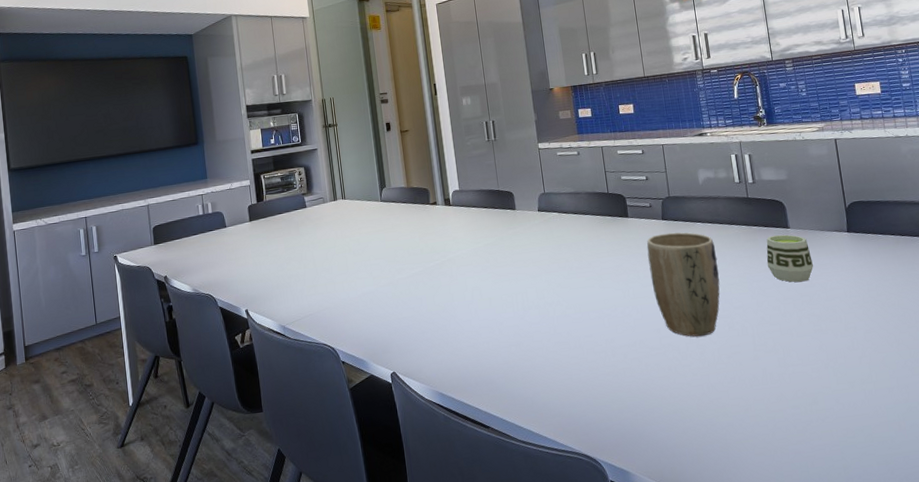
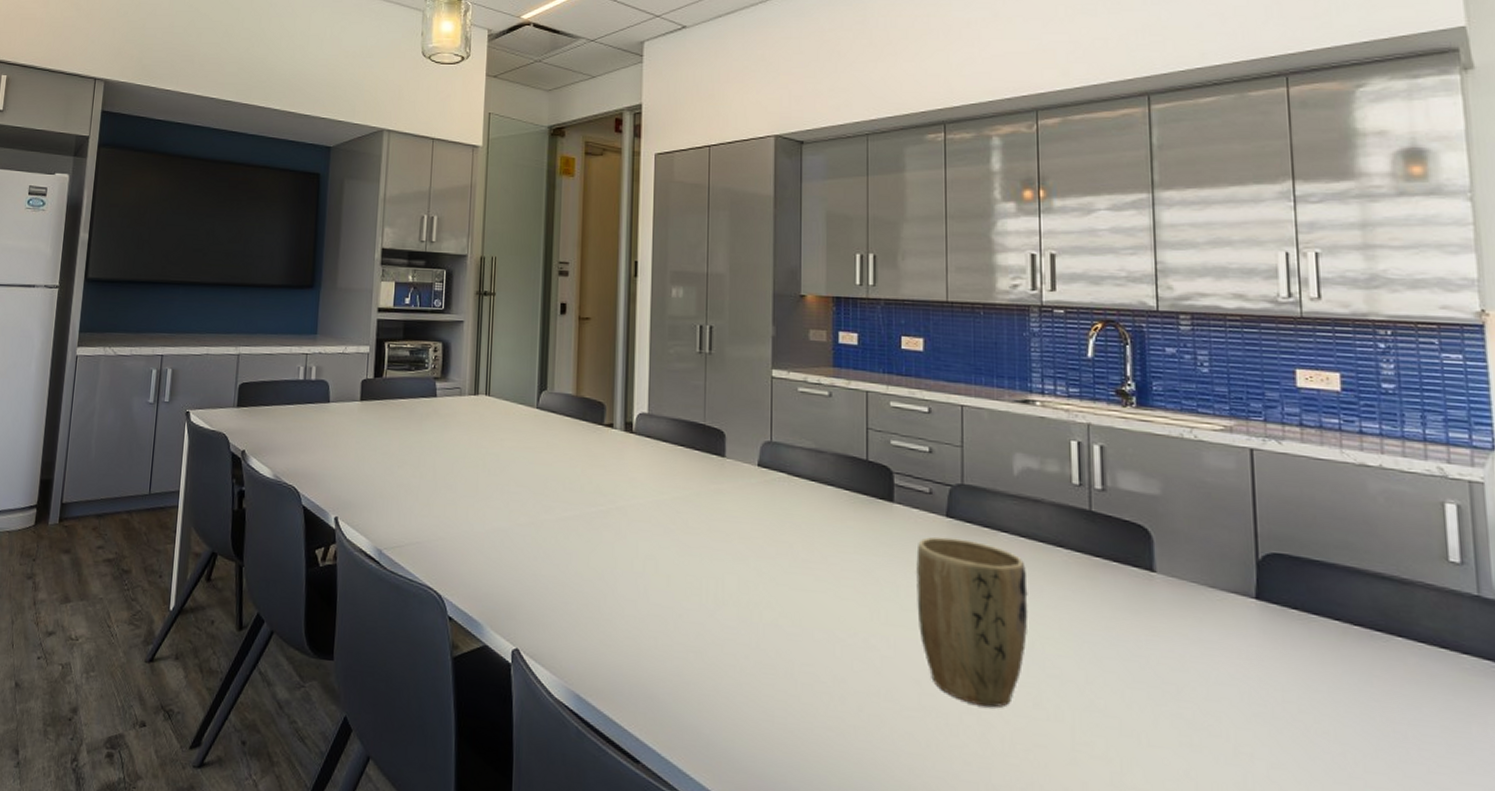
cup: present [766,234,814,283] -> none [1110,577,1191,662]

